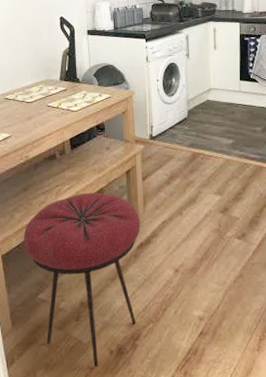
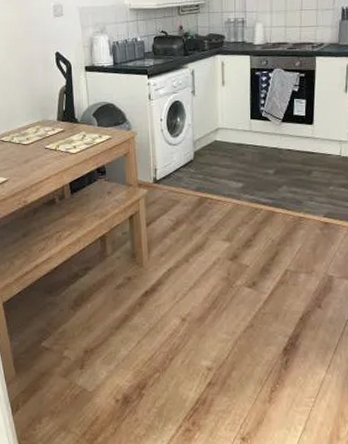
stool: present [23,192,140,368] -> none [24,239,145,416]

